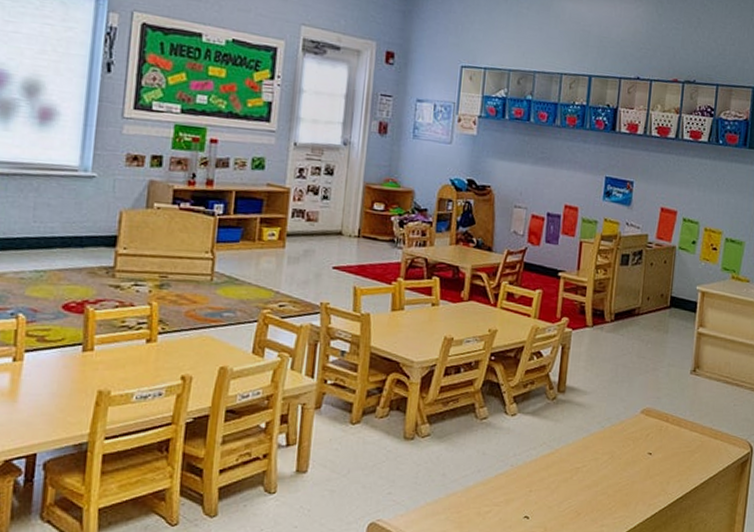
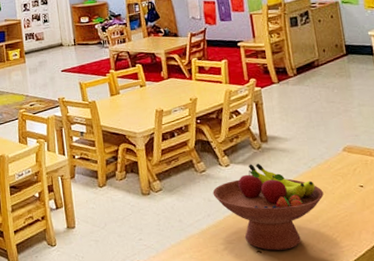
fruit bowl: none [489,416,610,517] -> present [213,163,324,250]

